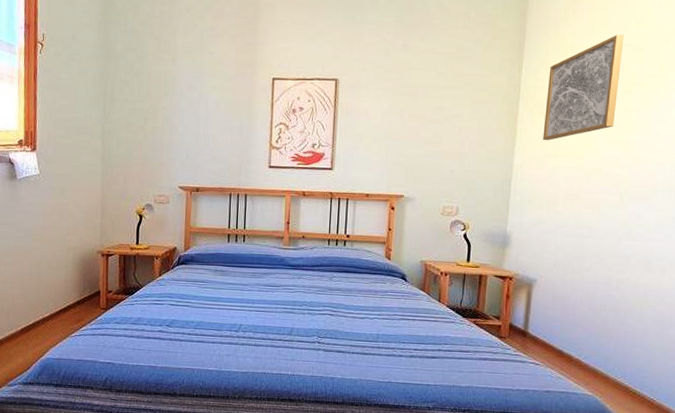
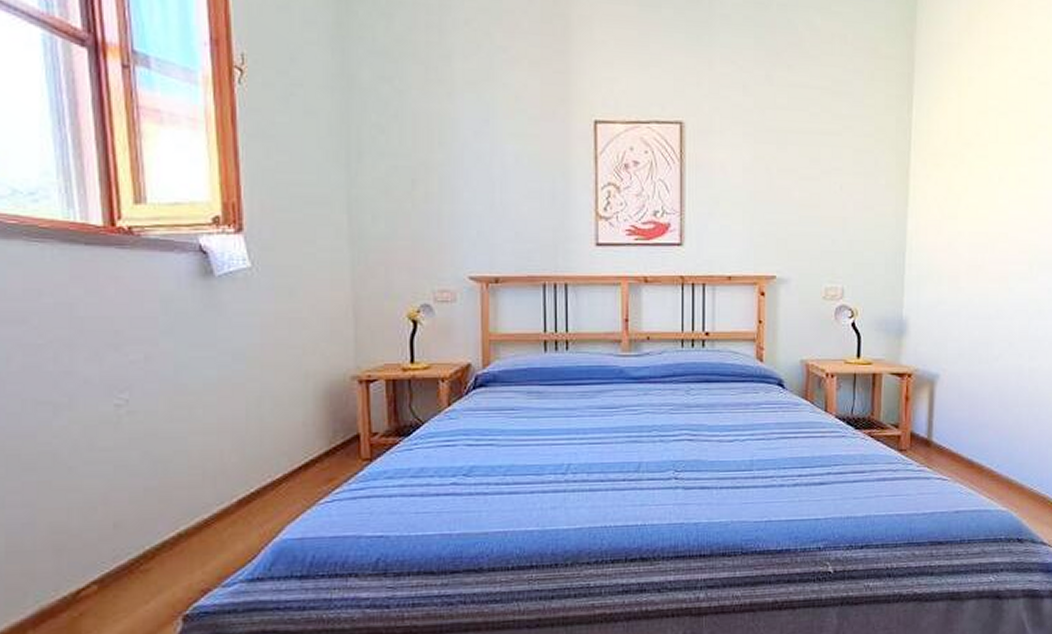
wall art: present [543,34,624,141] -> none [940,65,1027,200]

